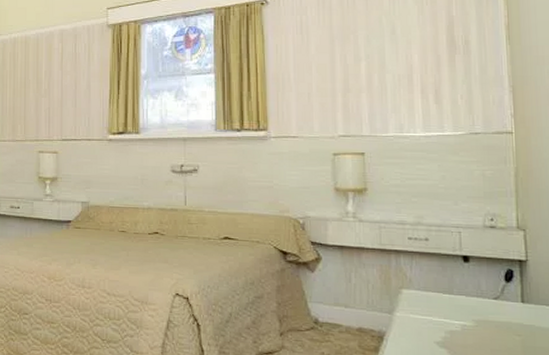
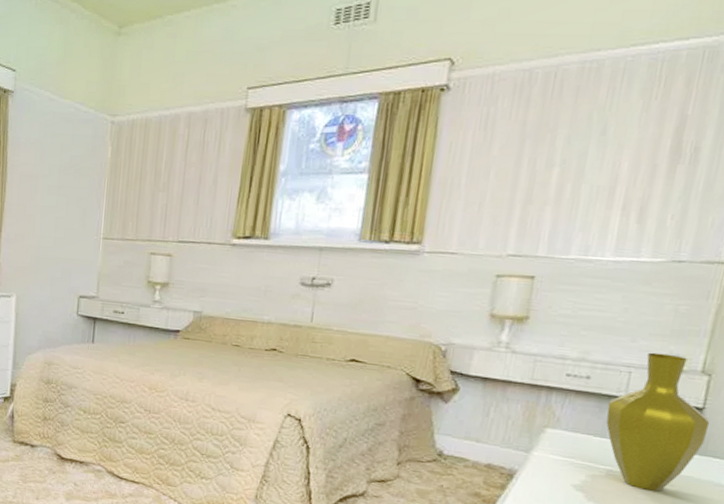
vase: none [448,213,536,342] -> present [606,352,710,492]

